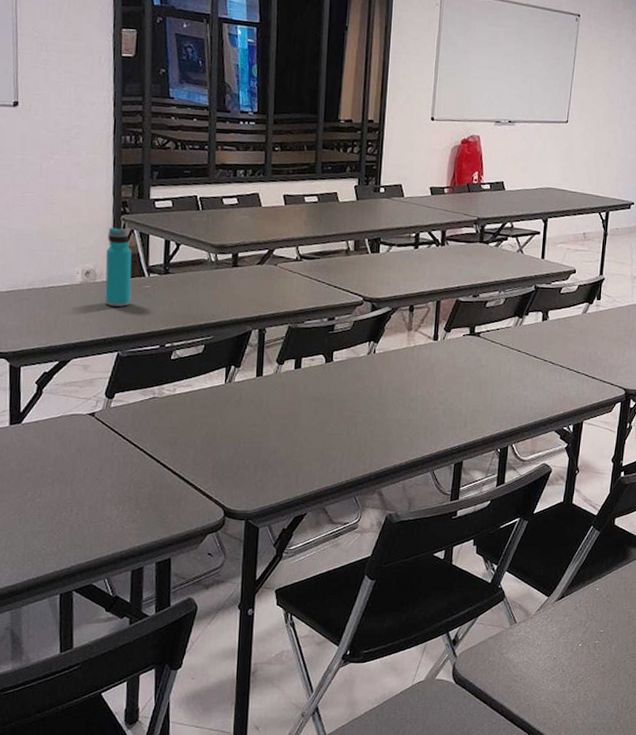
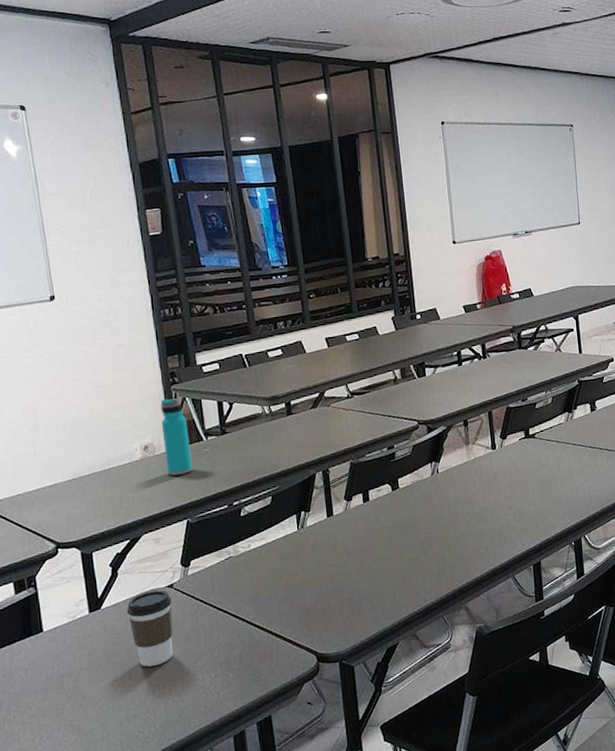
coffee cup: none [45,415,91,488] -> present [126,590,174,667]

